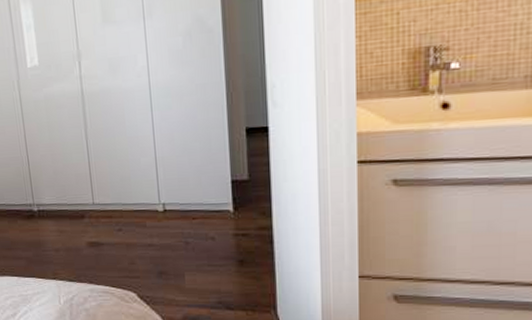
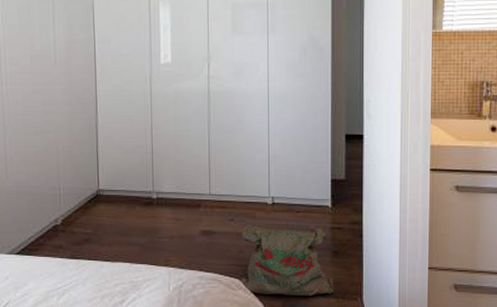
bag: none [131,234,242,309] -> present [238,225,334,297]

